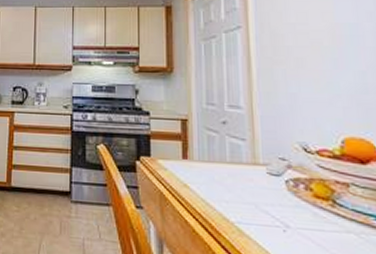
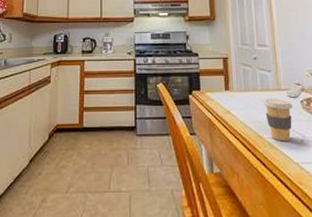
coffee cup: none [232,173,274,230] -> present [263,98,293,142]

